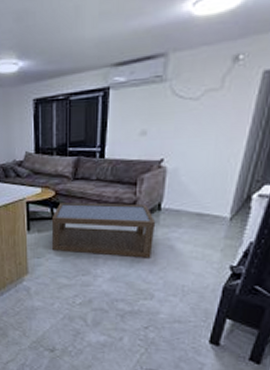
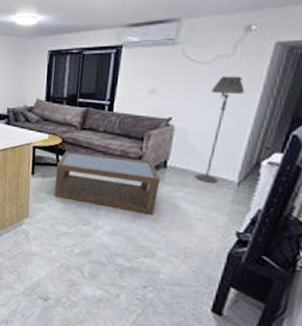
floor lamp: none [189,110,234,221] -> present [195,76,245,183]

